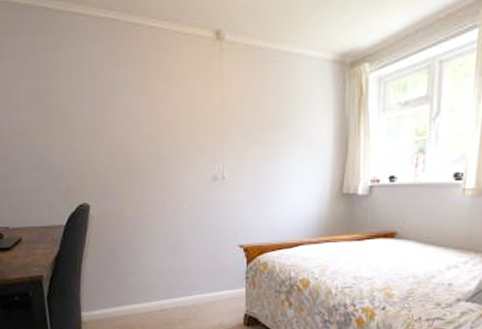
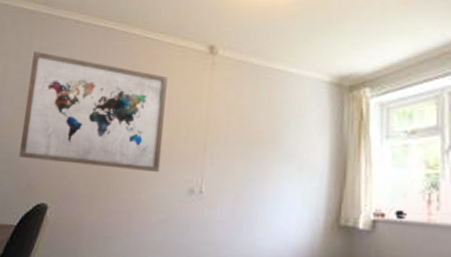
wall art: none [39,51,184,165] -> present [19,50,168,173]

